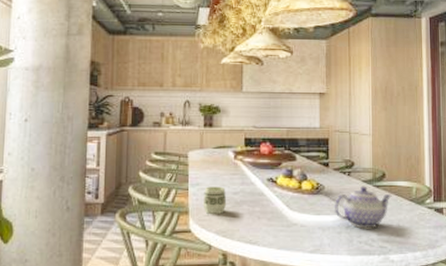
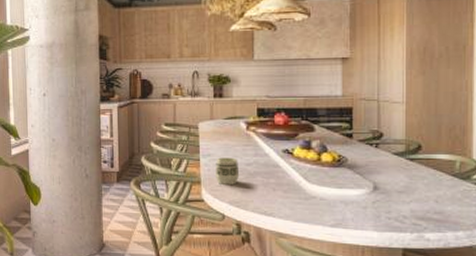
teapot: present [334,186,392,229] -> none [358,158,429,205]

